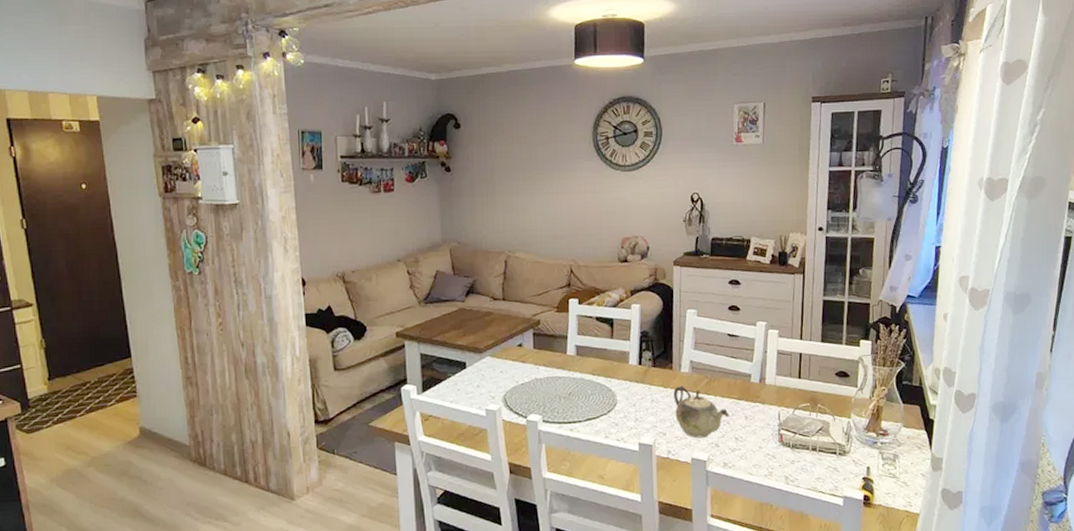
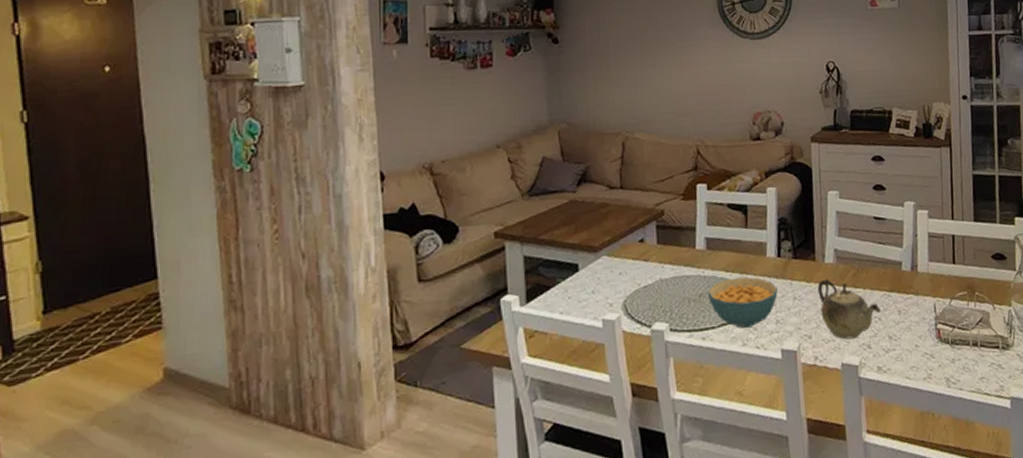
cereal bowl: none [576,380,638,423] -> present [707,277,778,328]

